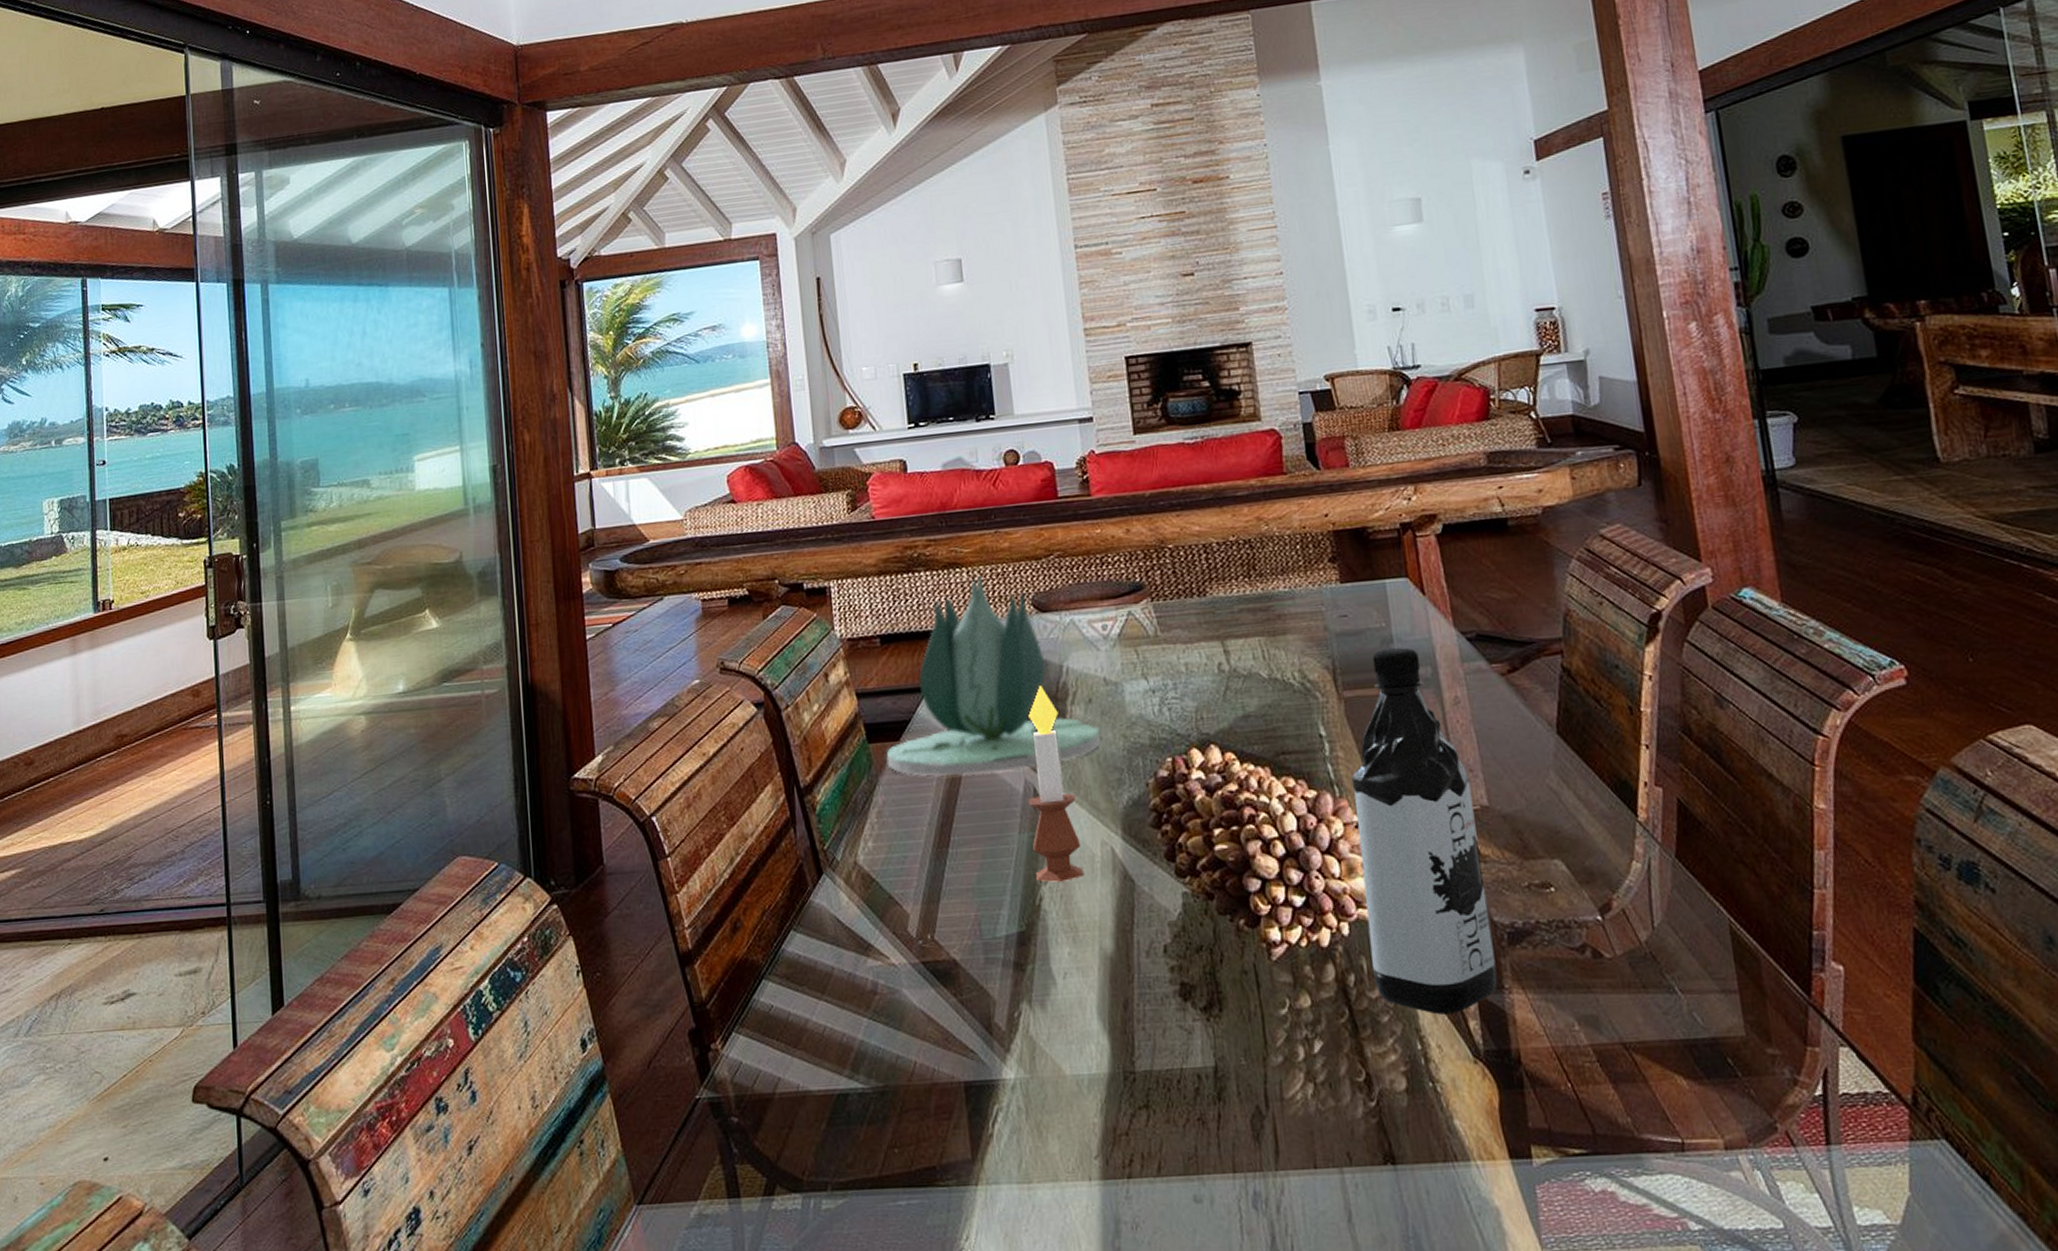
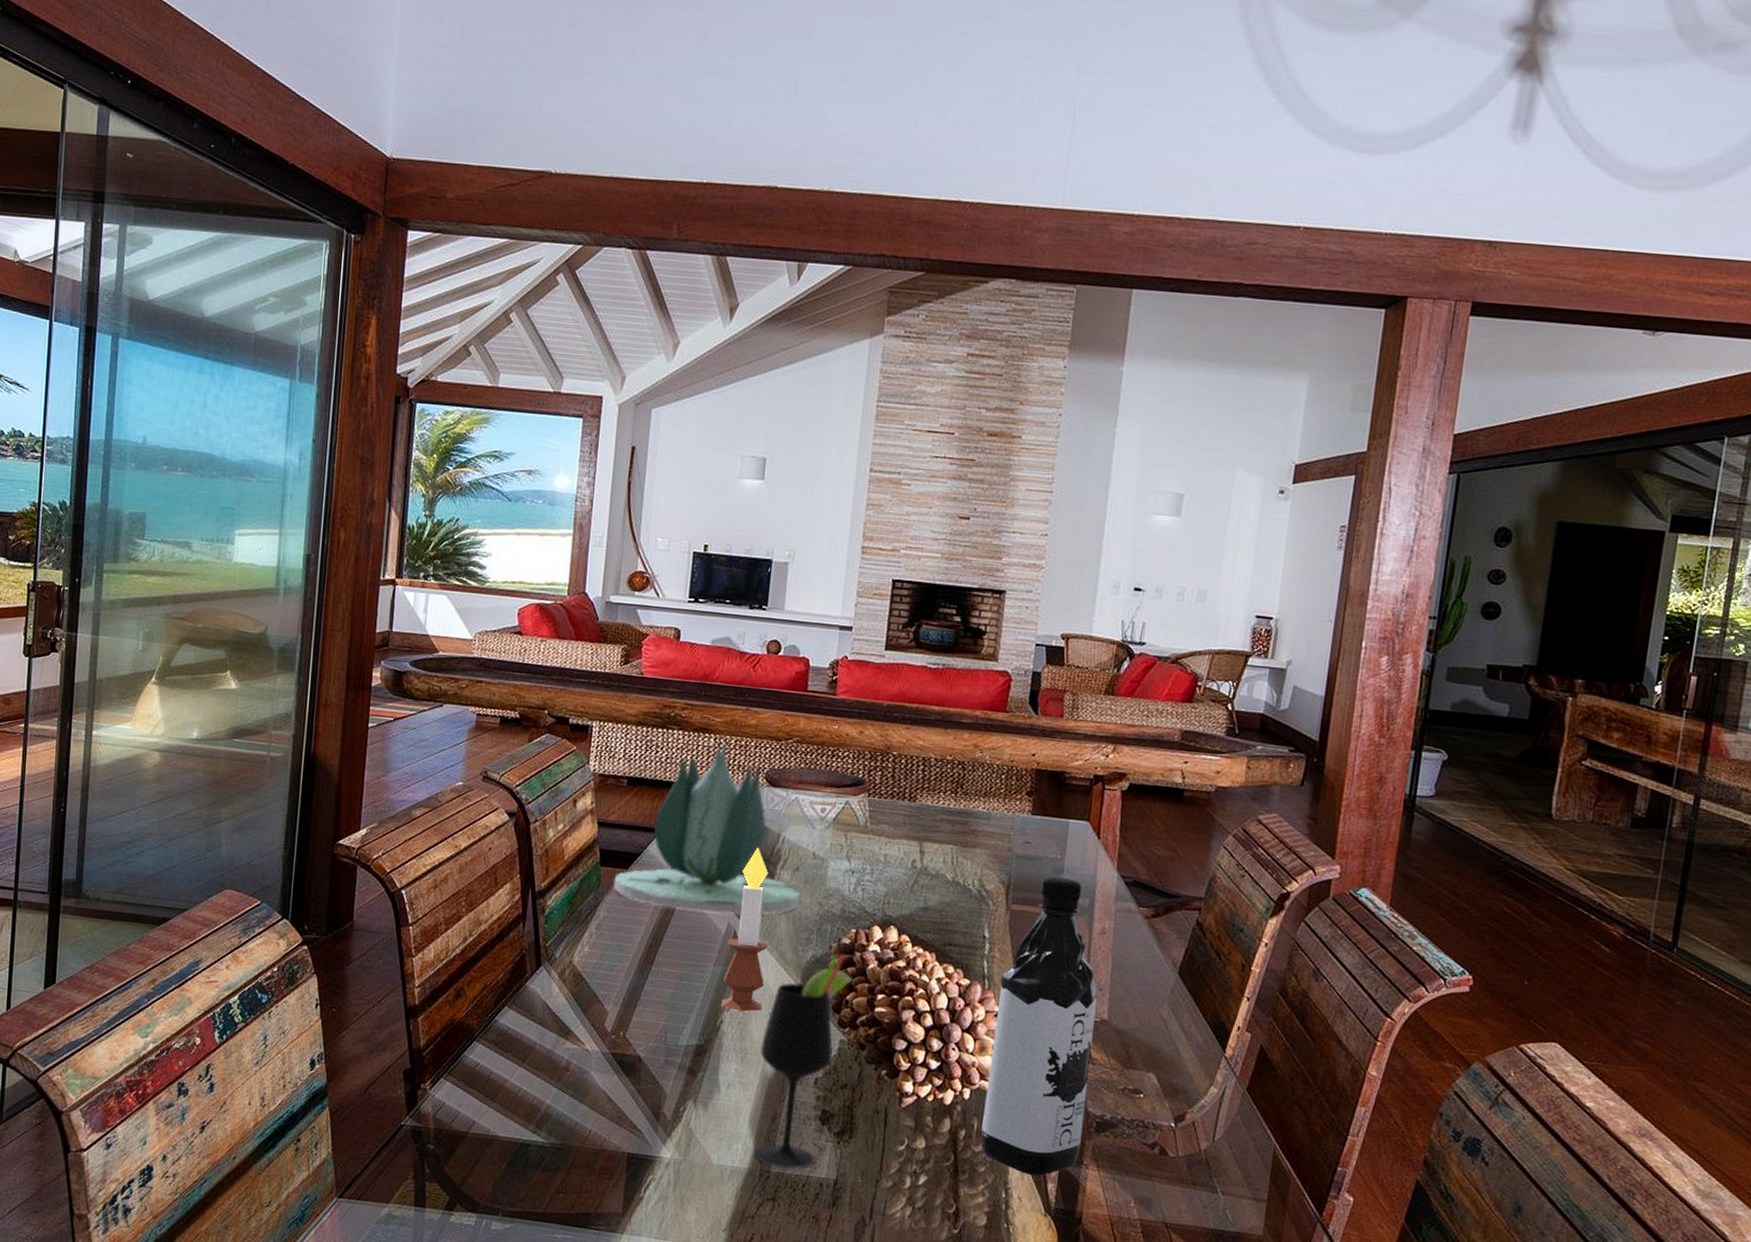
wine glass: none [1092,789,1186,1066] -> present [755,954,853,1169]

